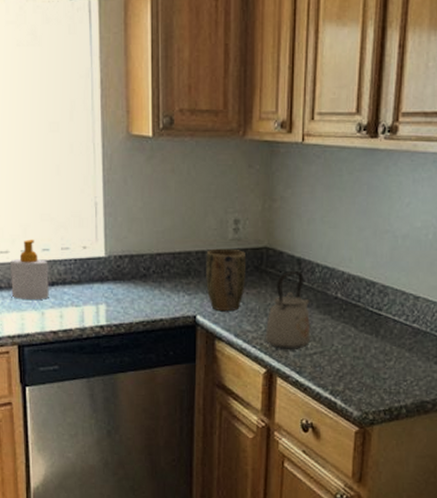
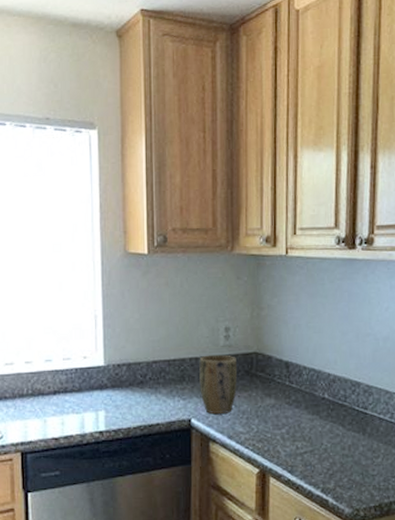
soap bottle: present [10,240,49,300] -> none [15,352,51,408]
kettle: present [265,271,311,349] -> none [257,374,301,449]

